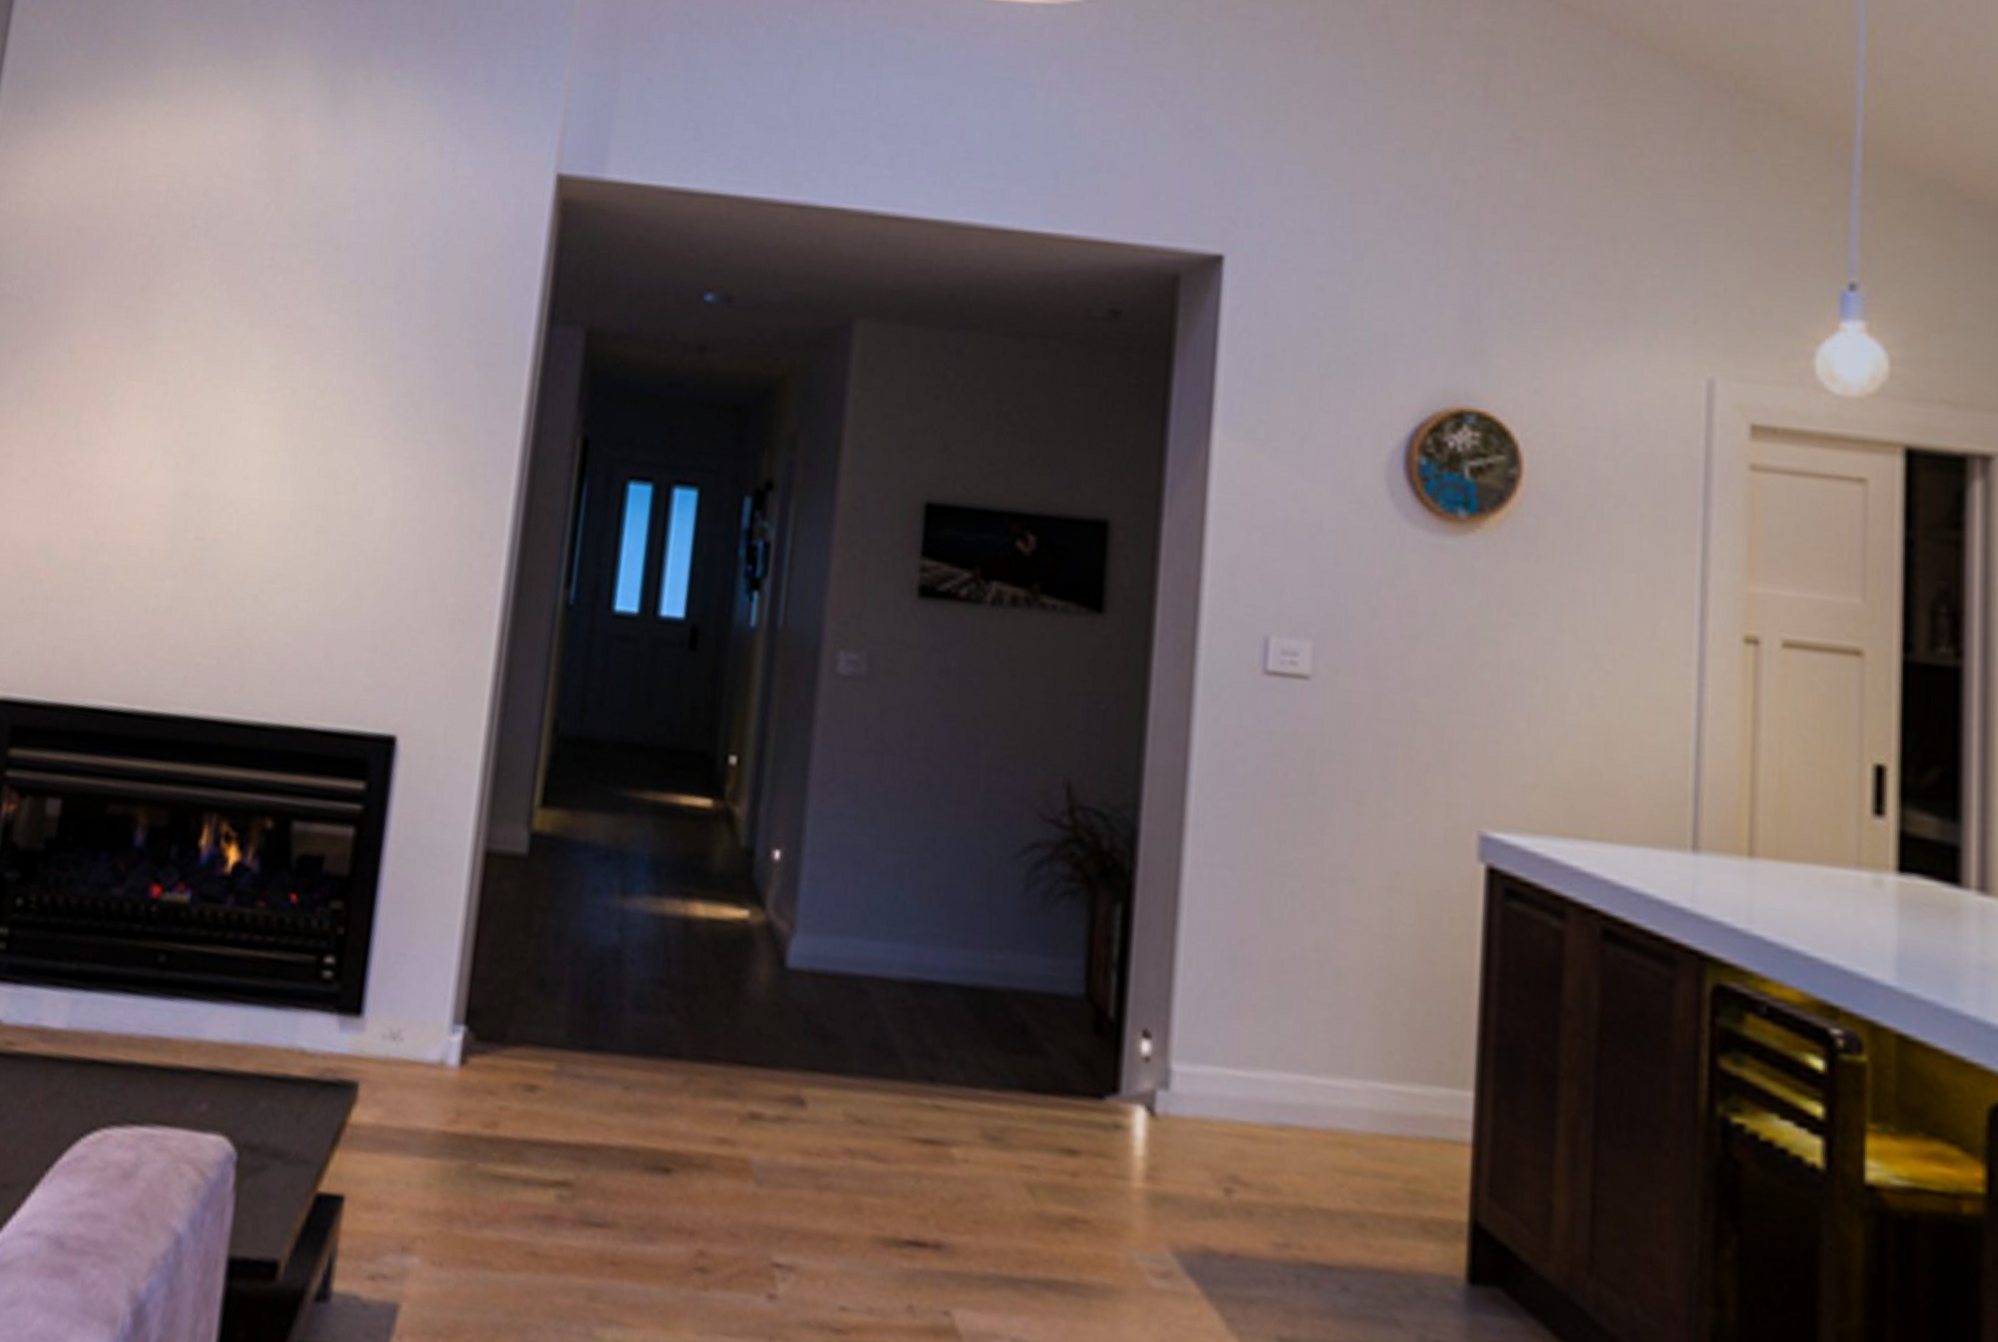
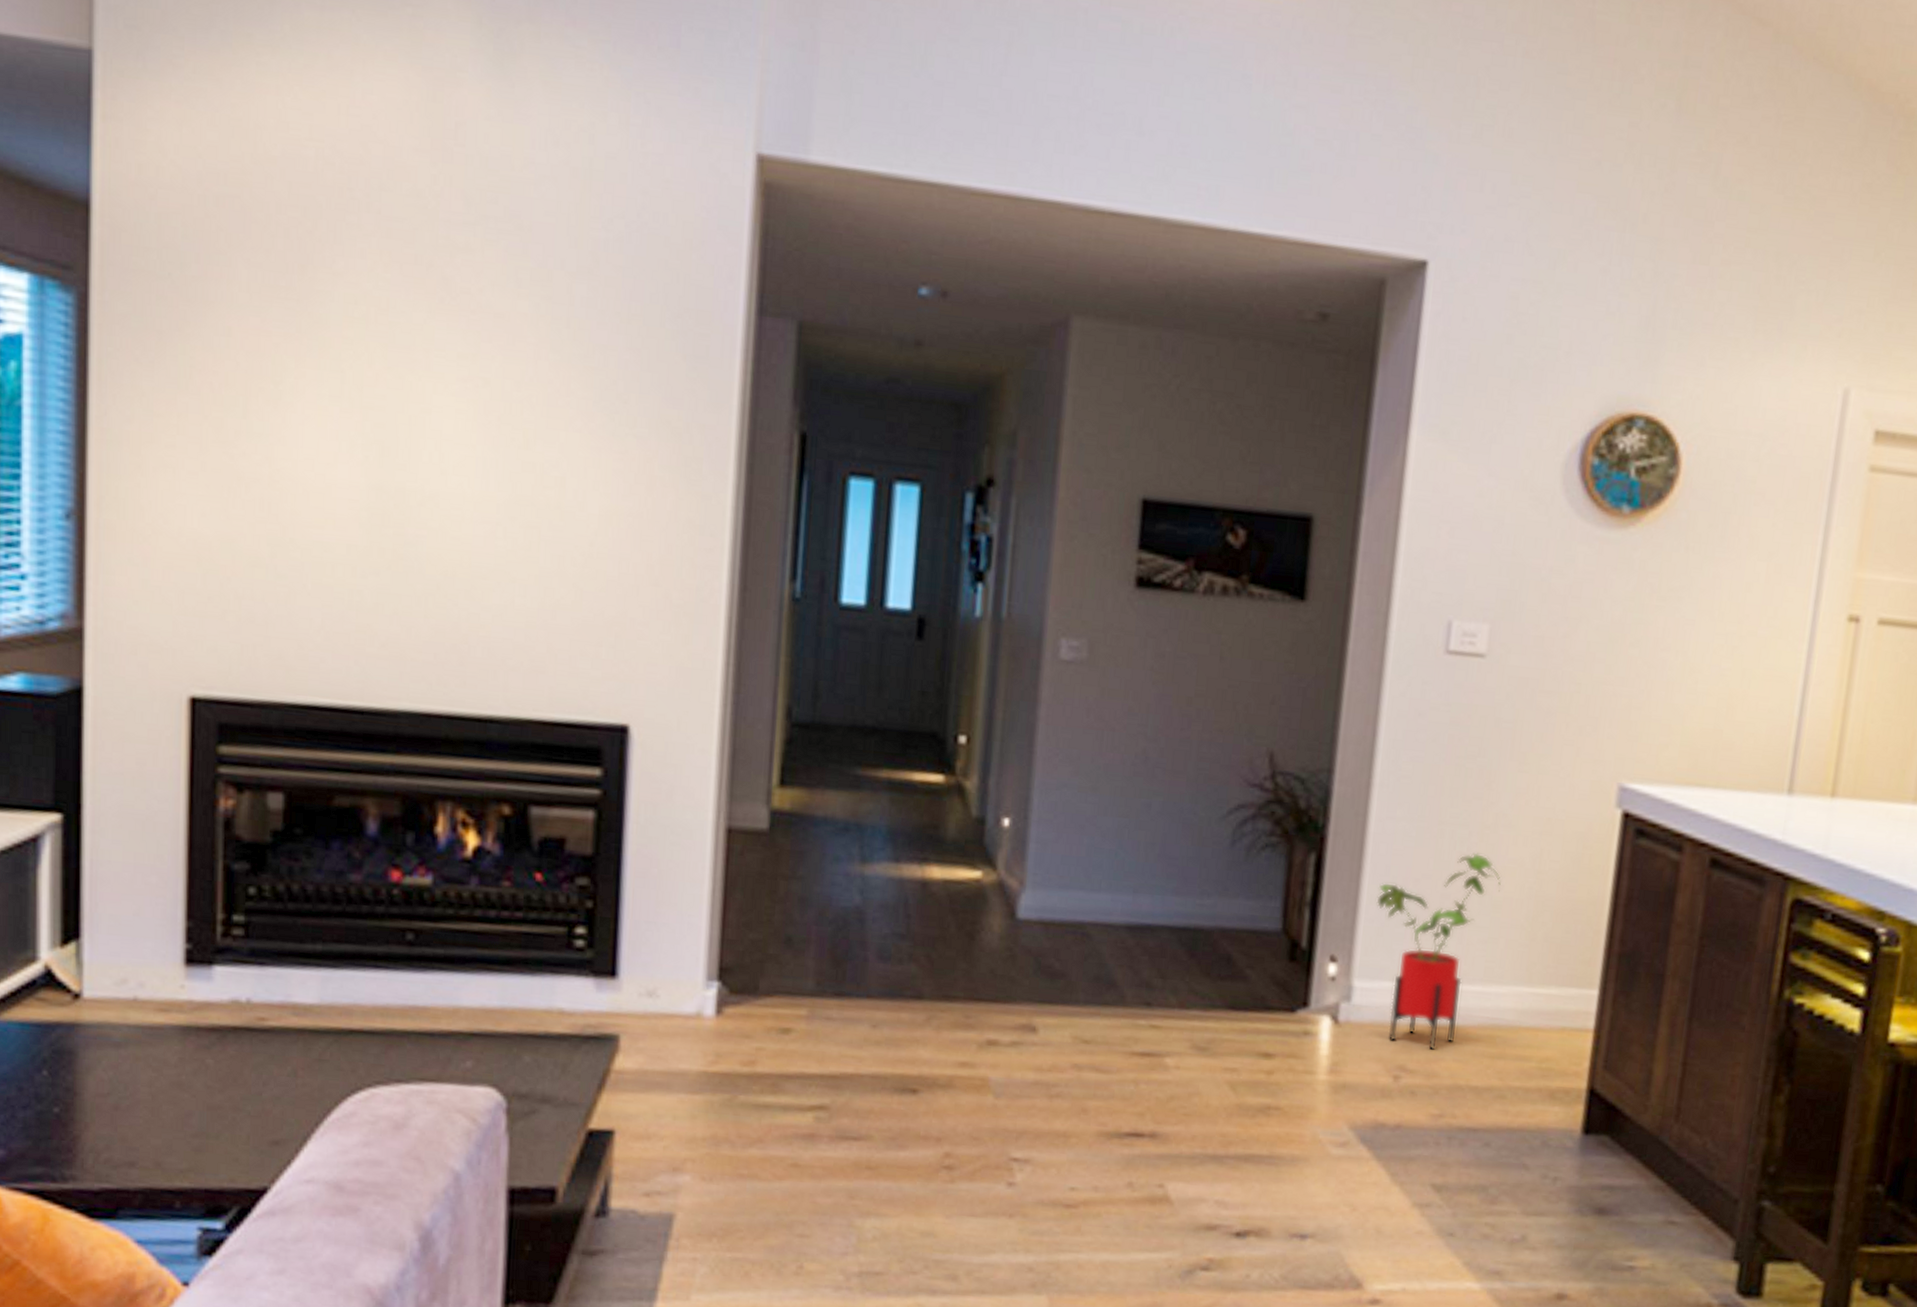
house plant: none [1195,910,1344,1158] -> present [1376,852,1501,1050]

